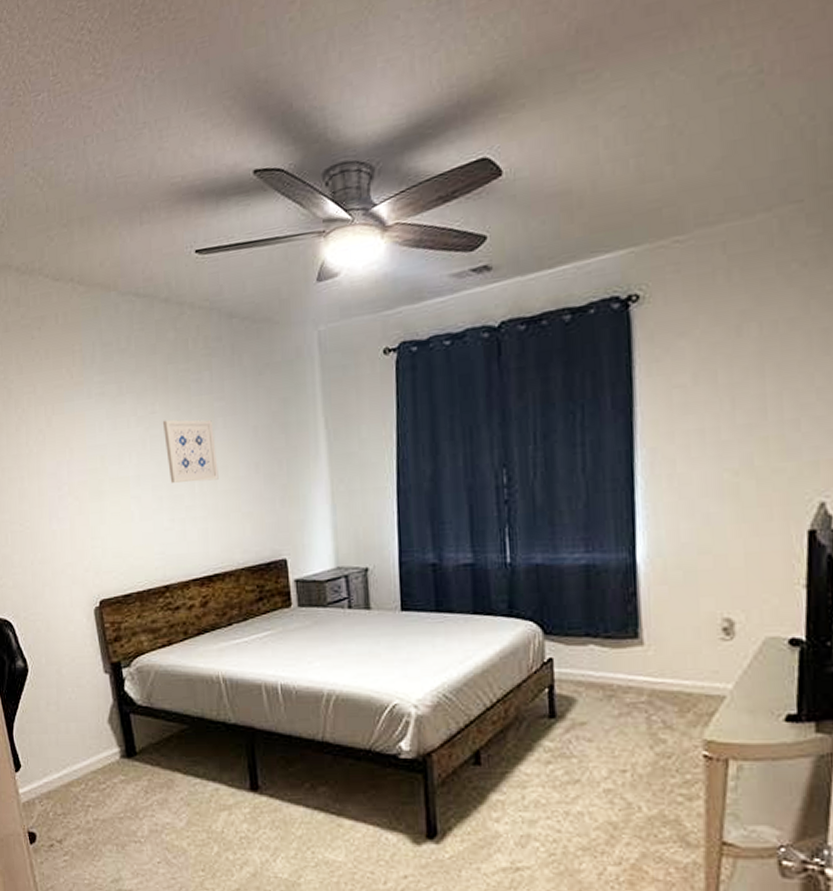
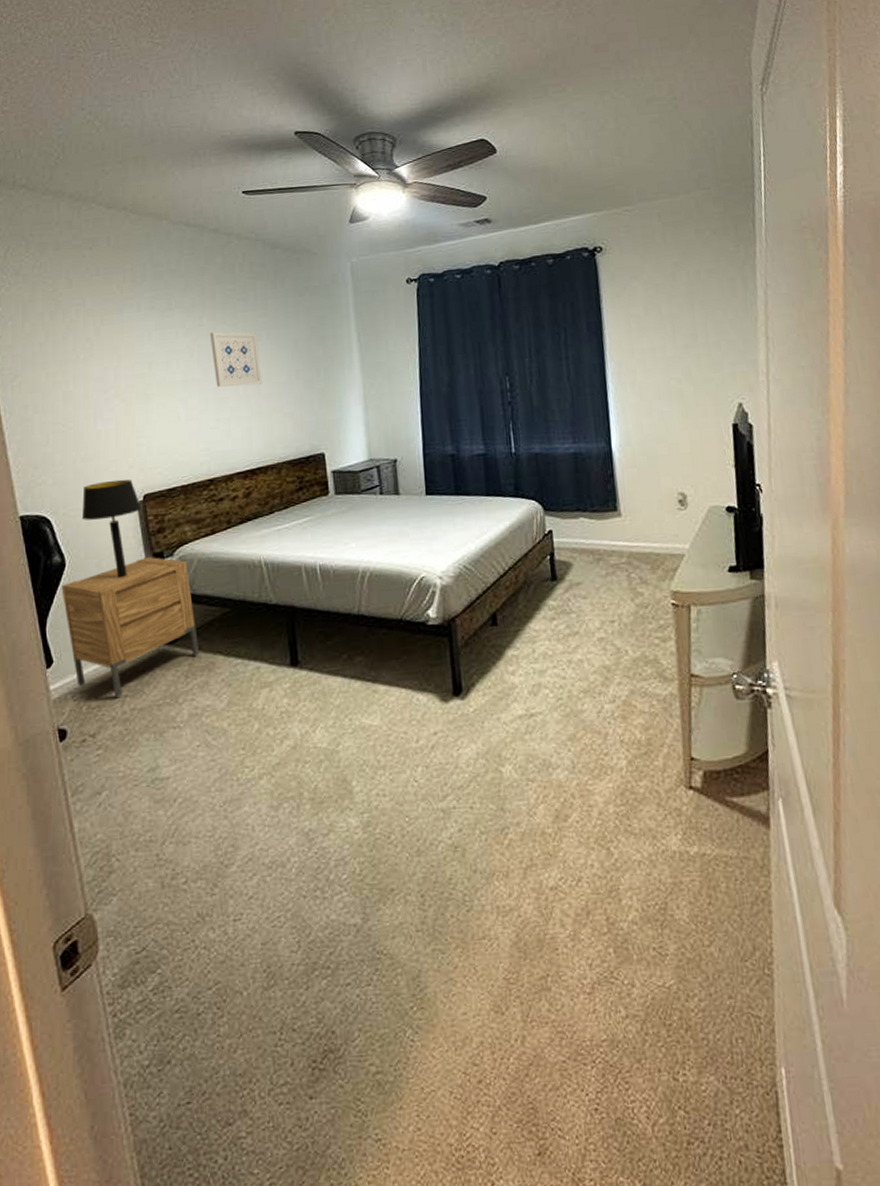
nightstand: none [25,665,159,808] -> present [61,556,200,699]
table lamp: none [41,583,99,687] -> present [81,479,142,578]

